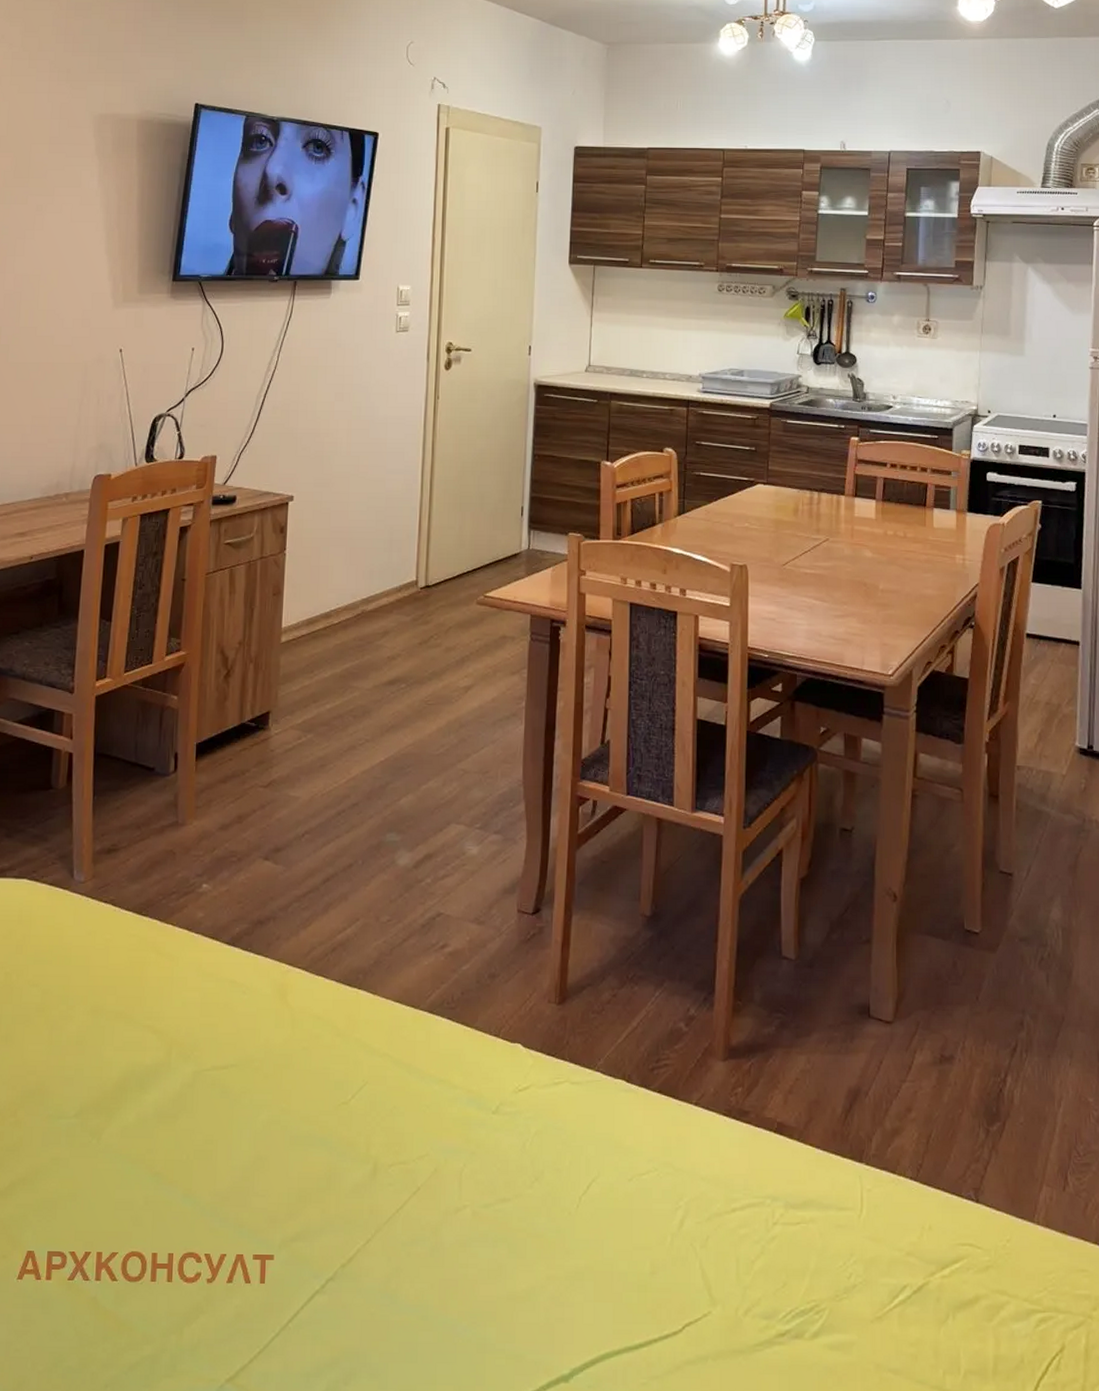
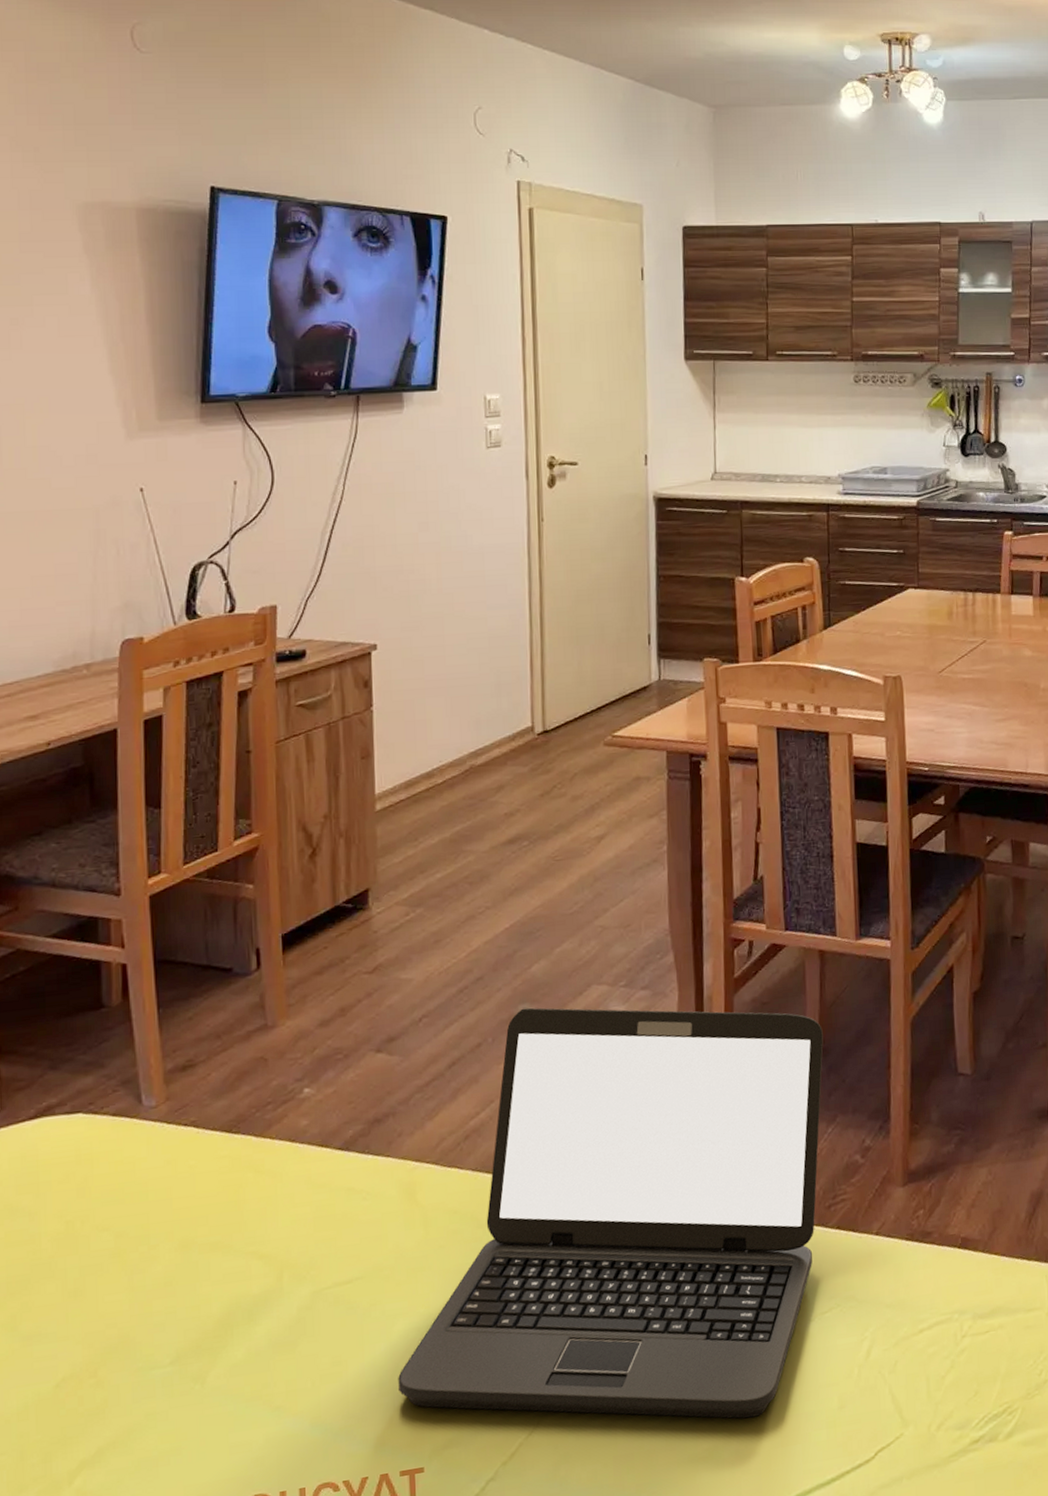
laptop: none [258,837,656,1266] -> present [398,1007,824,1419]

